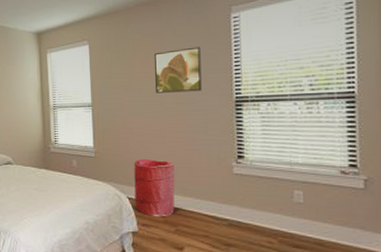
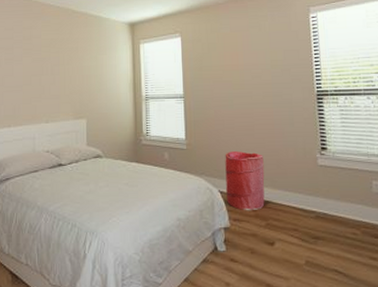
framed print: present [155,46,202,93] -> none [243,43,287,86]

